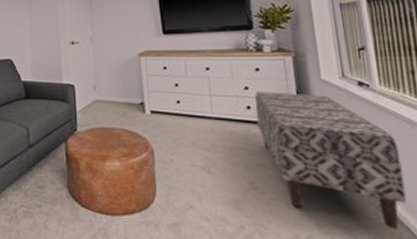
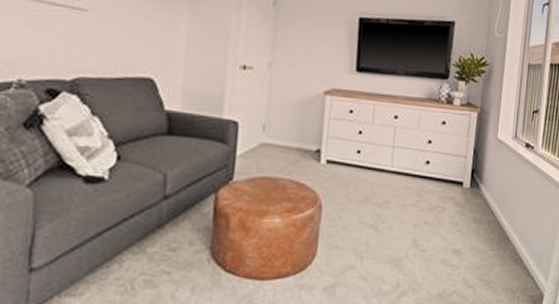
bench: present [255,91,407,229] -> none [432,146,542,280]

